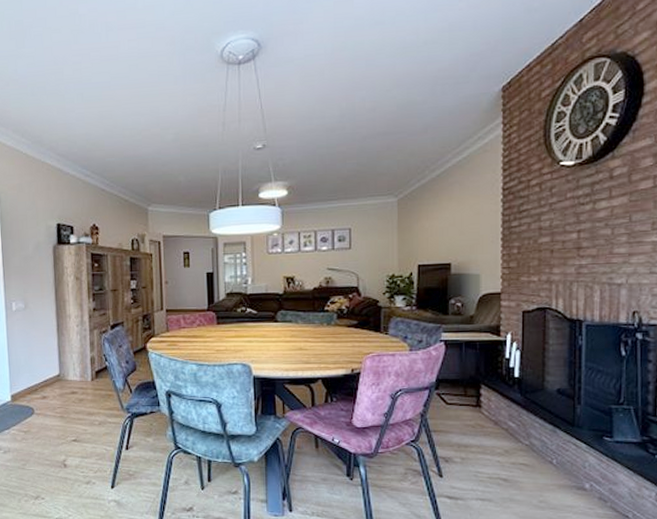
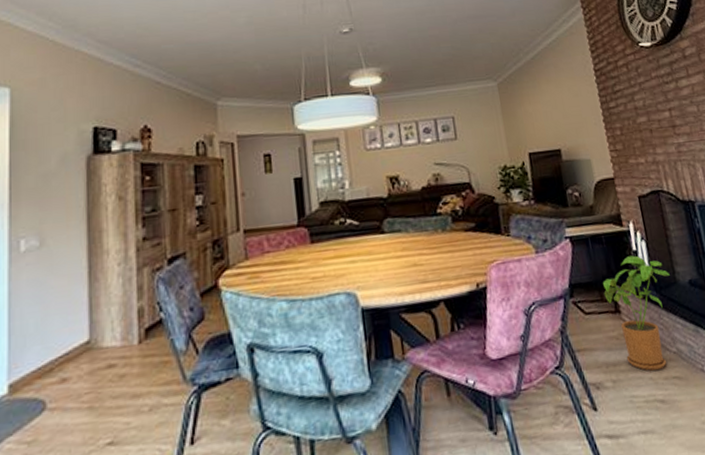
house plant: none [468,362,539,457] -> present [603,255,670,371]

